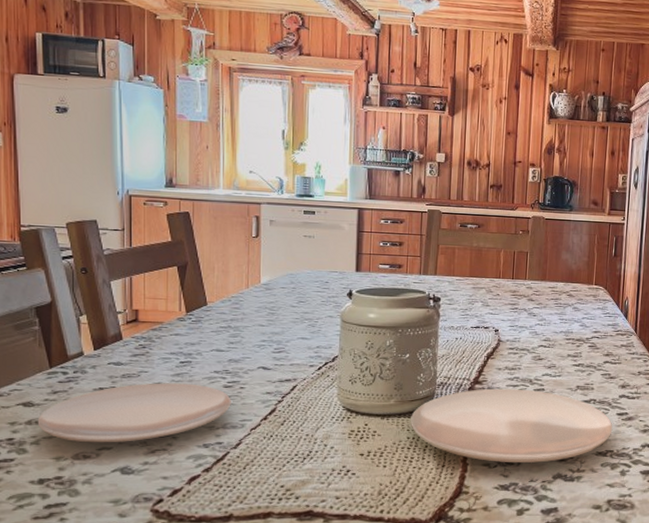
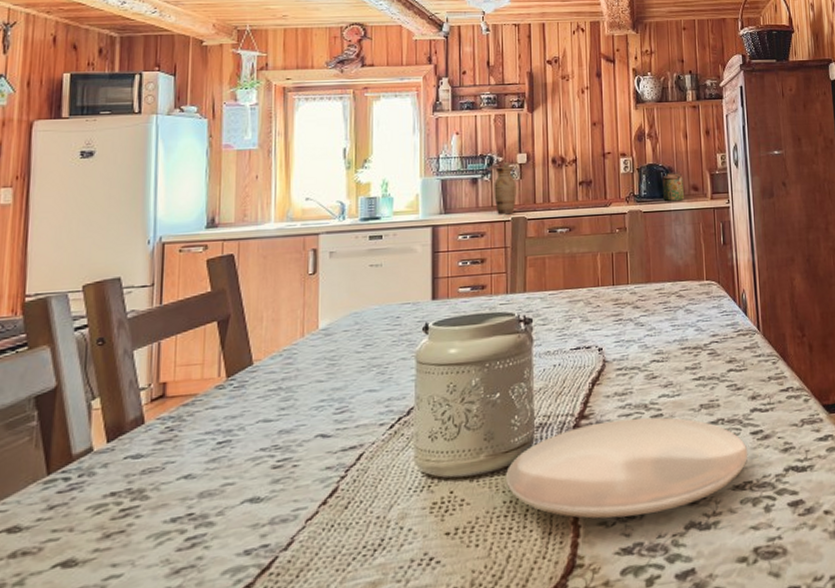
plate: present [37,383,231,443] -> none [24,469,281,574]
ceramic jug: none [414,160,434,207] -> present [494,162,516,215]
canister: none [565,186,585,213] -> present [662,173,685,202]

